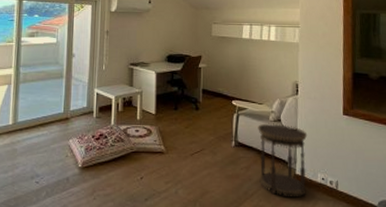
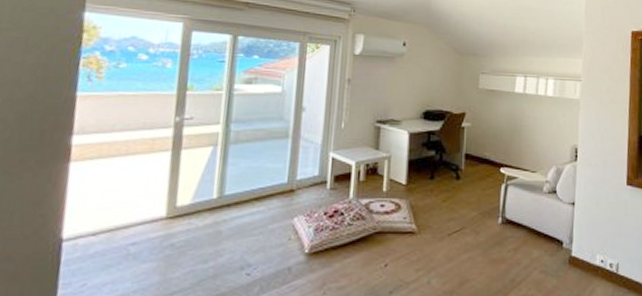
side table: present [258,123,308,196] -> none [529,195,587,283]

